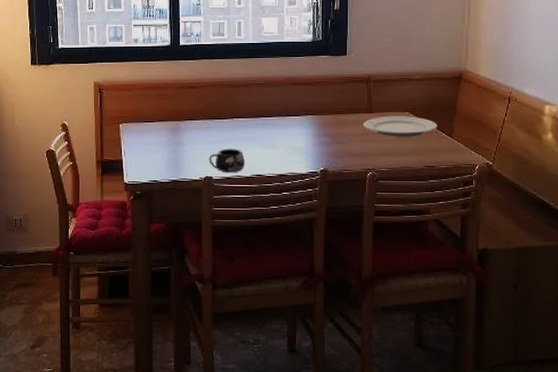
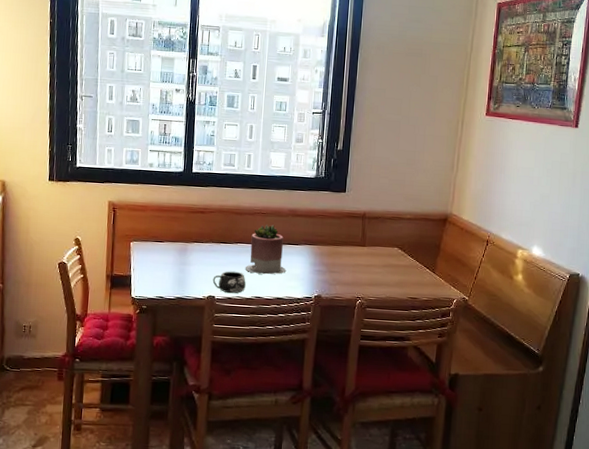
succulent planter: none [242,95,288,150] -> present [245,224,287,275]
plate: present [363,116,437,137] -> none [356,250,423,271]

